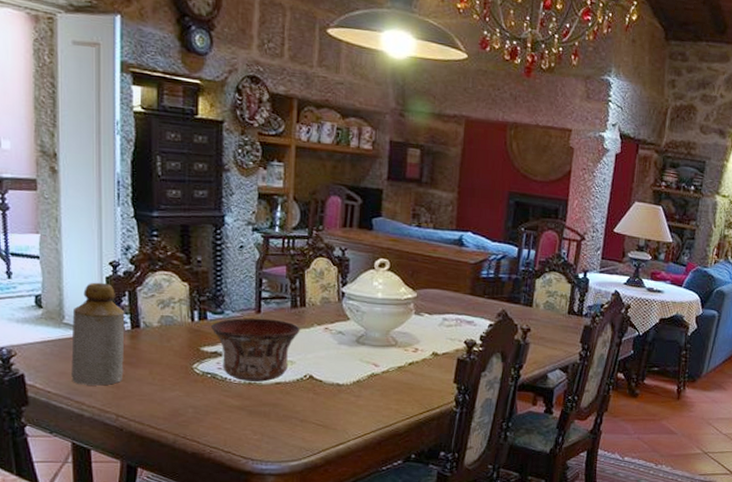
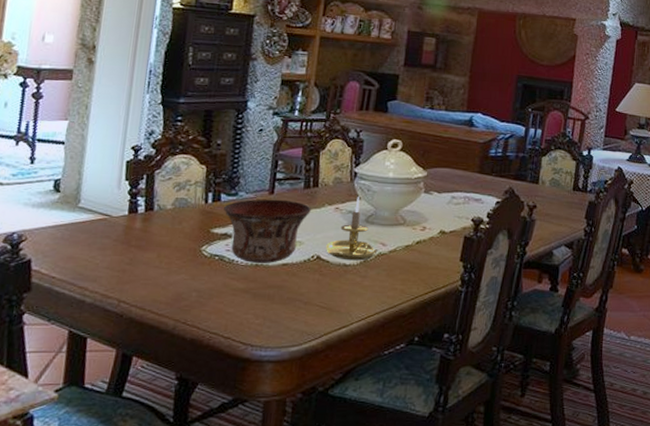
bottle: present [71,282,125,386] -> none [78,166,141,270]
candle holder: none [318,316,370,381] -> present [326,195,378,261]

